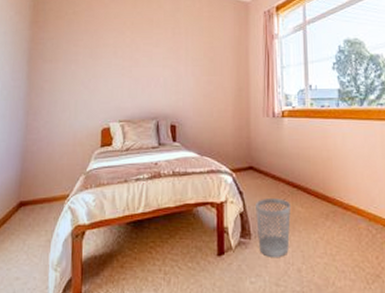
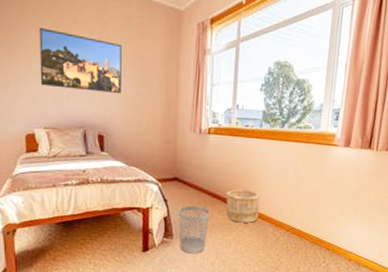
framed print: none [118,29,193,83] -> present [39,28,122,94]
wooden bucket: none [307,177,347,217] -> present [226,189,260,223]

